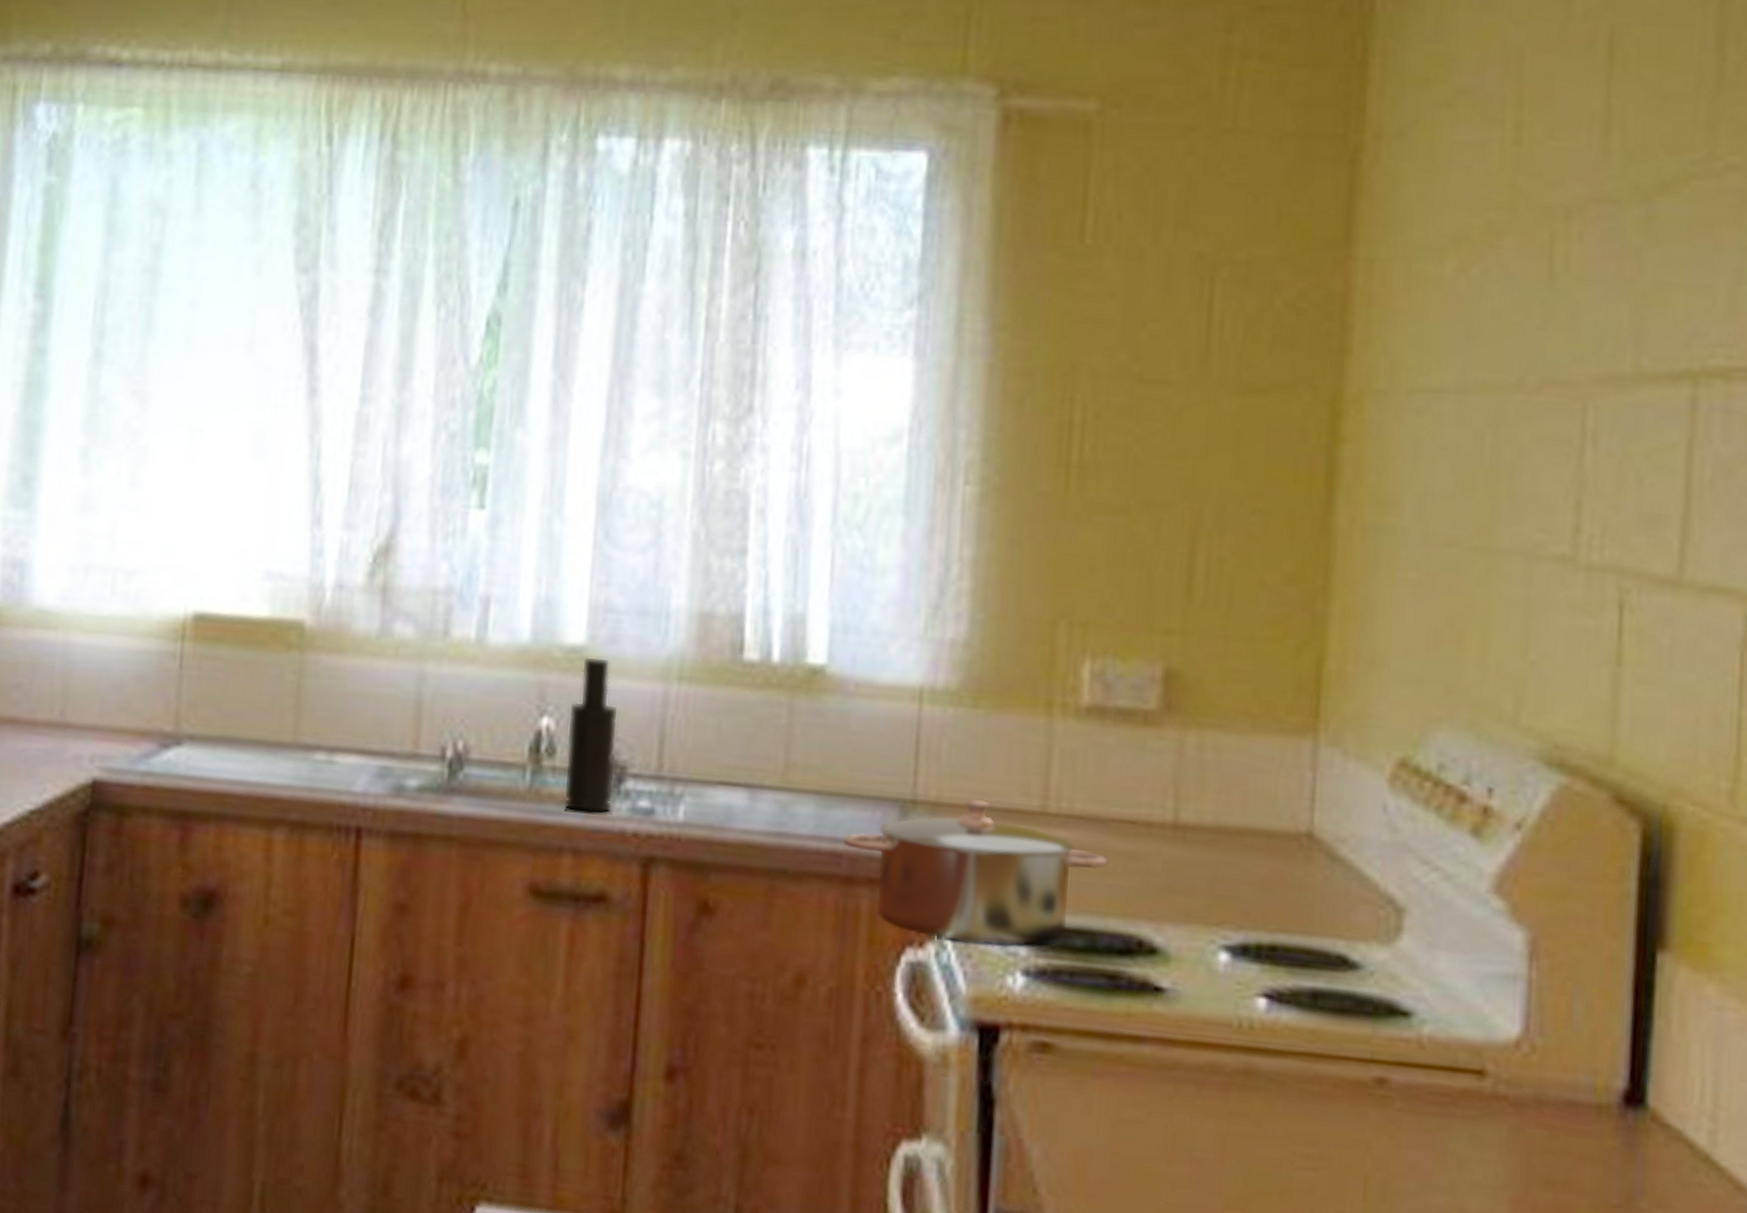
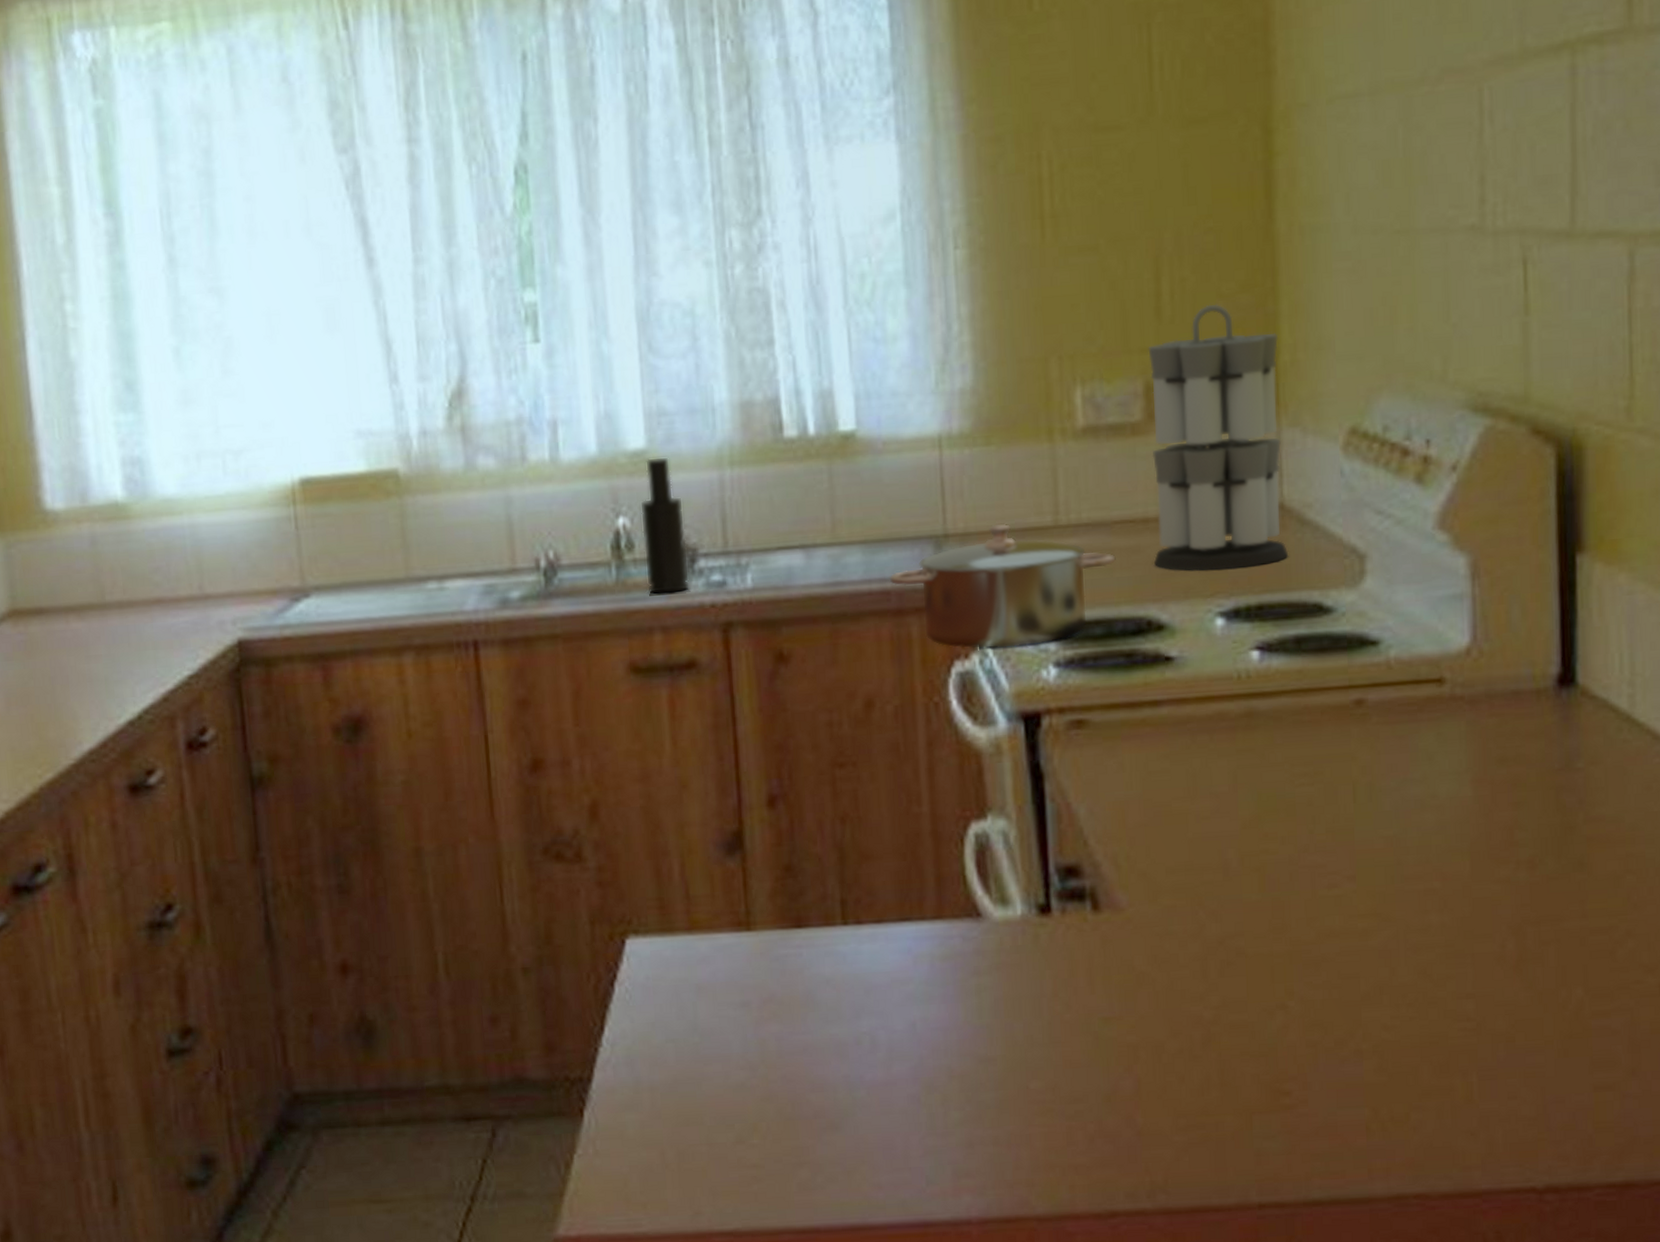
spice rack: none [1154,592,1326,900] -> present [1148,303,1289,571]

